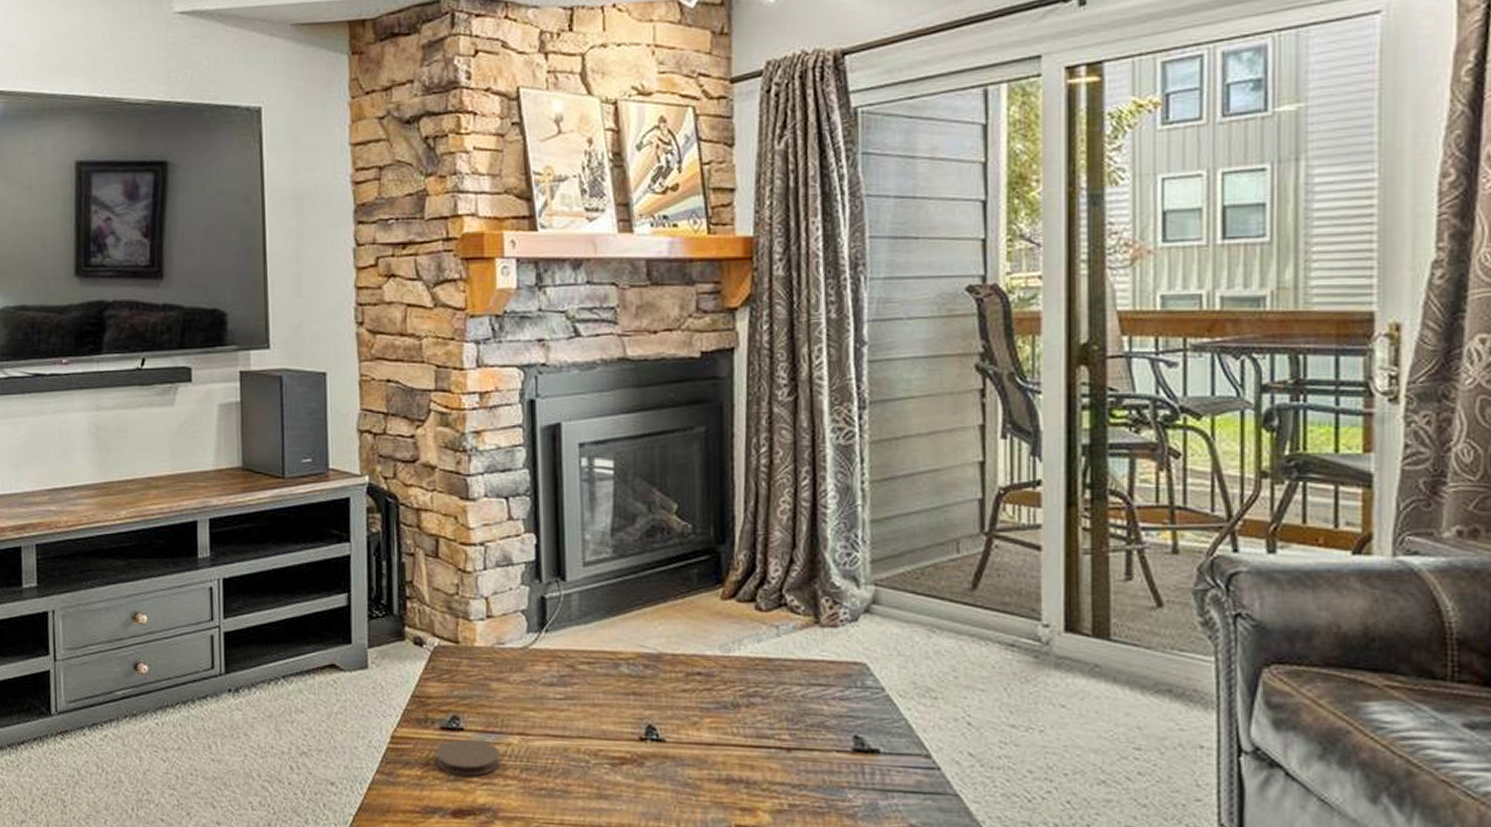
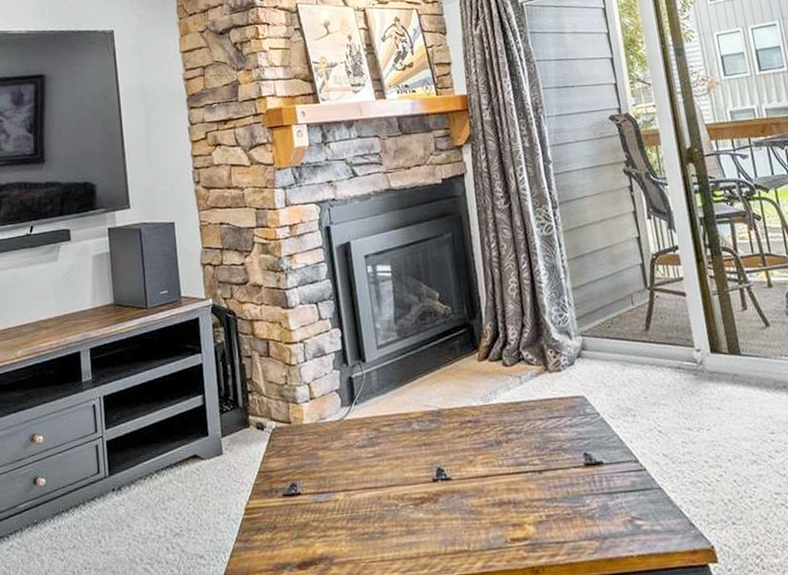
coaster: present [436,739,500,777] -> none [281,500,331,534]

